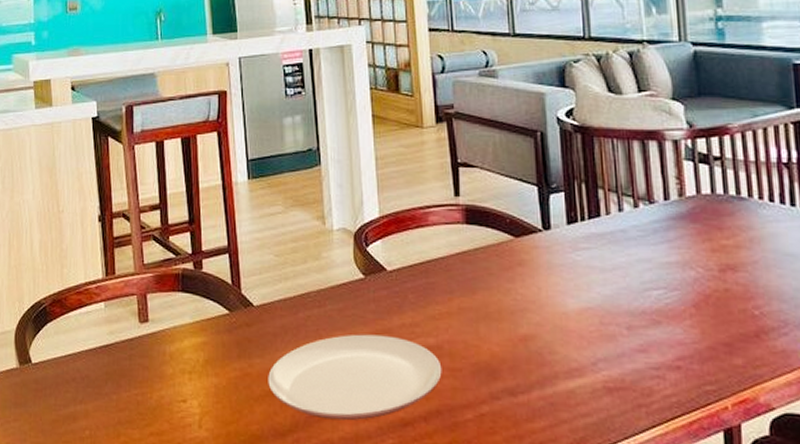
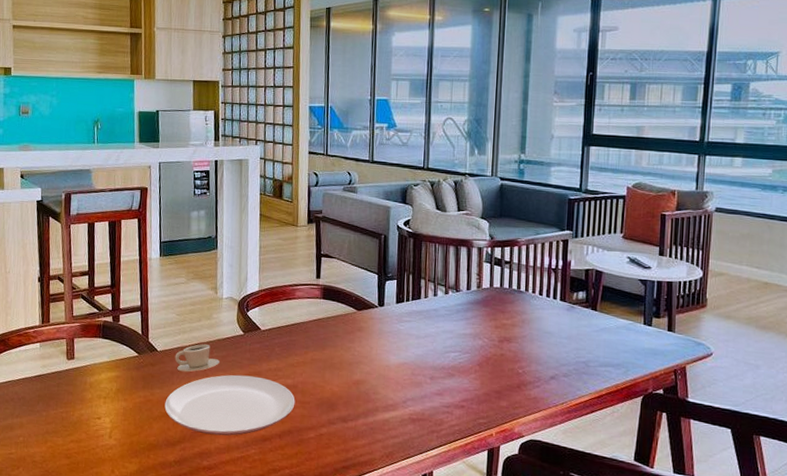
cup: none [276,294,335,334] -> present [174,344,220,372]

